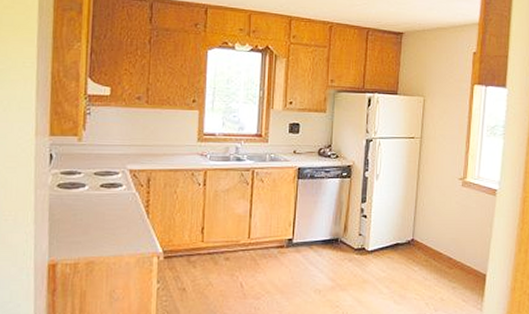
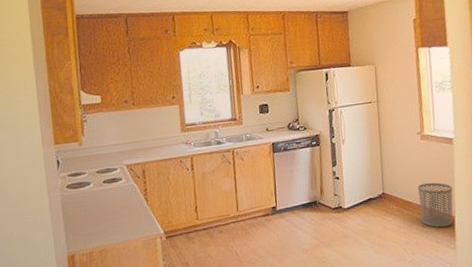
waste bin: none [450,234,488,285] -> present [418,182,453,228]

